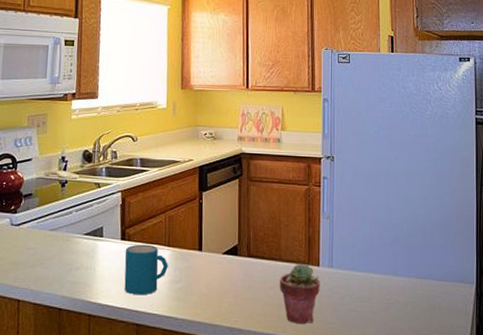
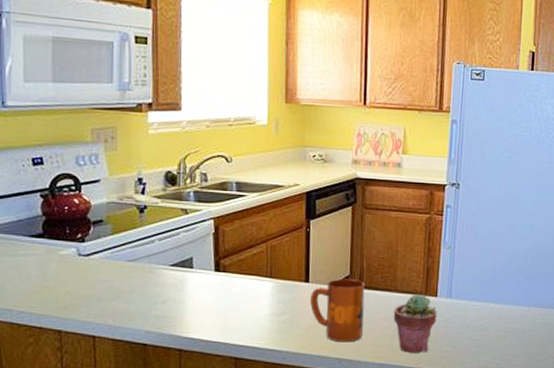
mug: present [124,244,168,296] -> none [219,275,270,329]
mug: none [203,247,253,311] -> present [310,278,365,342]

